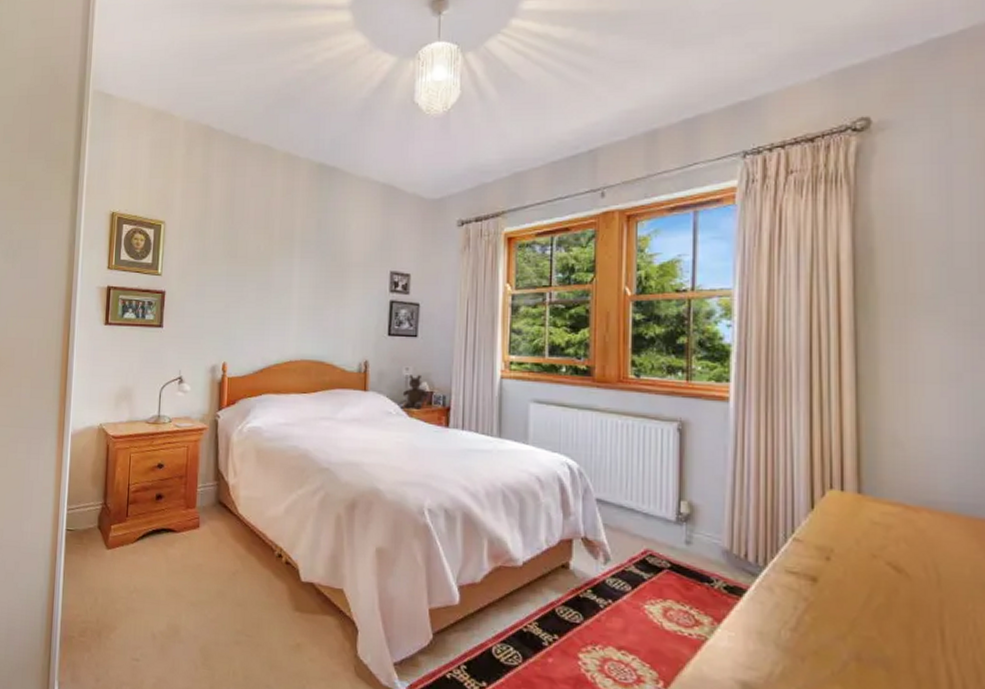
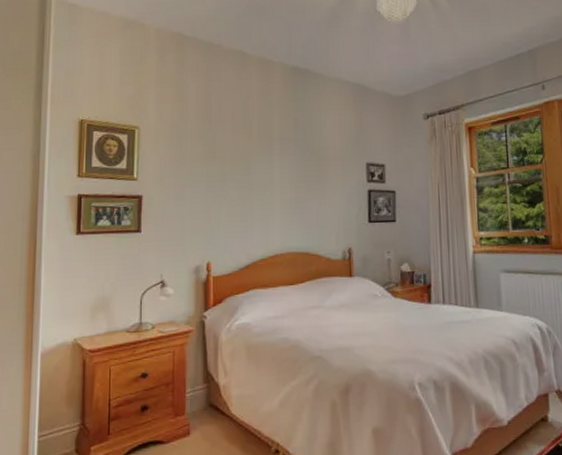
teddy bear: present [402,375,429,410] -> none [386,257,411,290]

